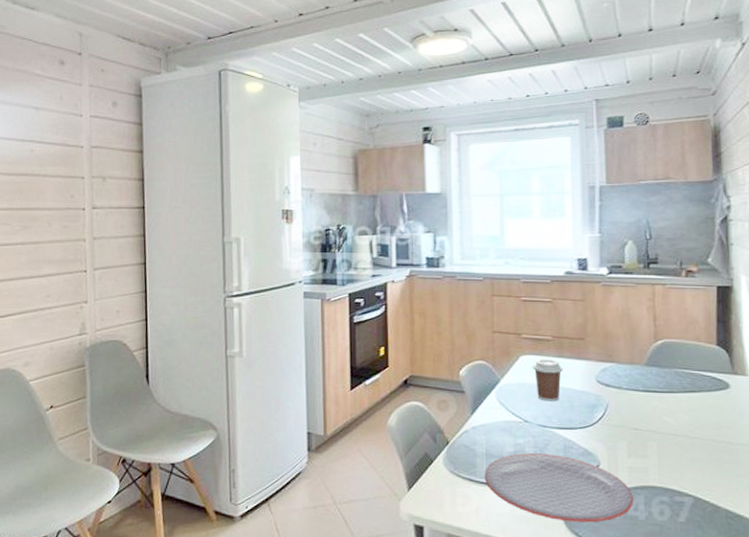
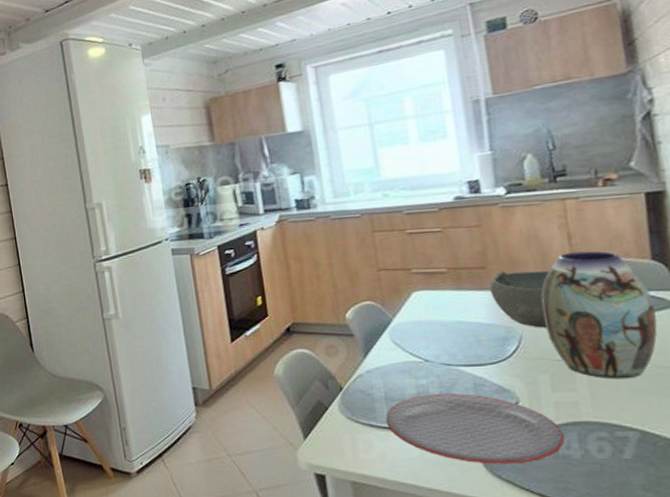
coffee cup: present [533,358,563,402] -> none [428,292,464,338]
bowl: none [586,344,637,399] -> present [489,270,550,328]
vase: none [627,332,716,450] -> present [540,251,658,380]

